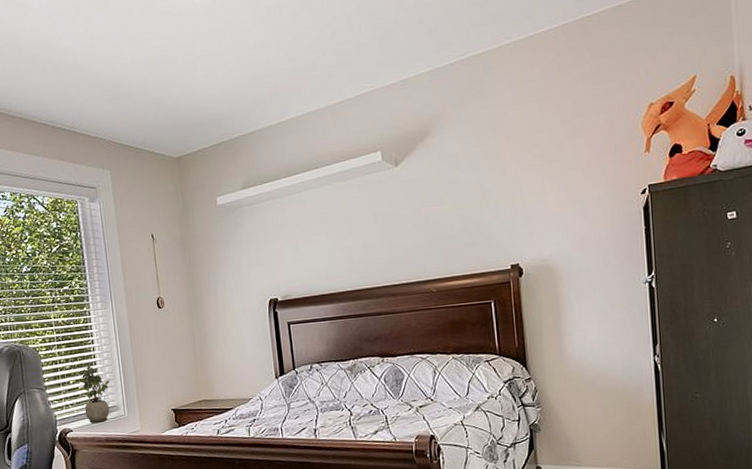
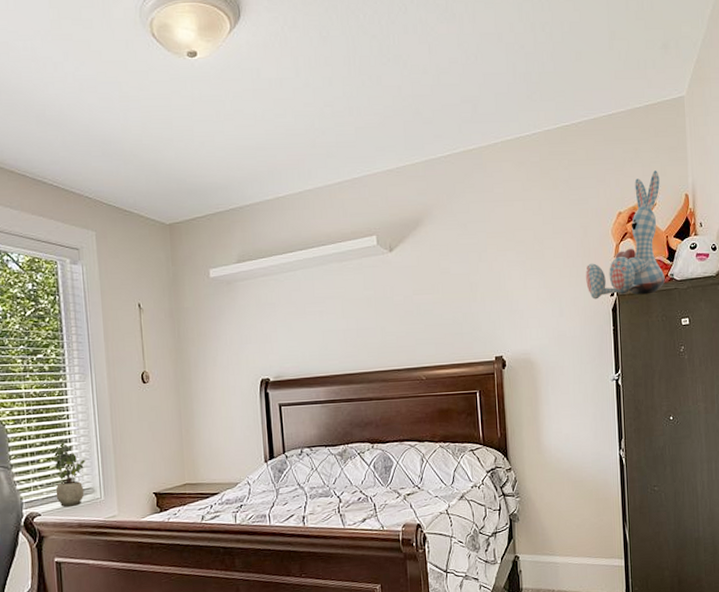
stuffed toy: none [612,53,707,199] -> present [586,170,665,300]

